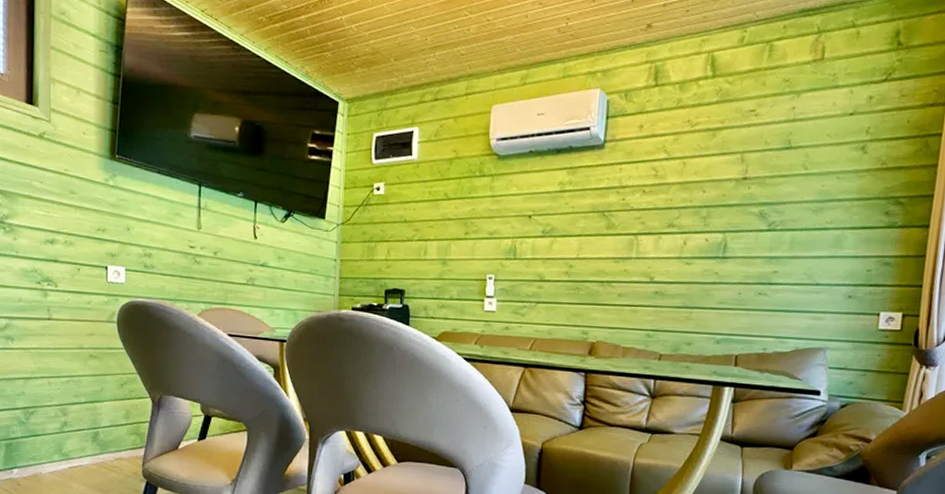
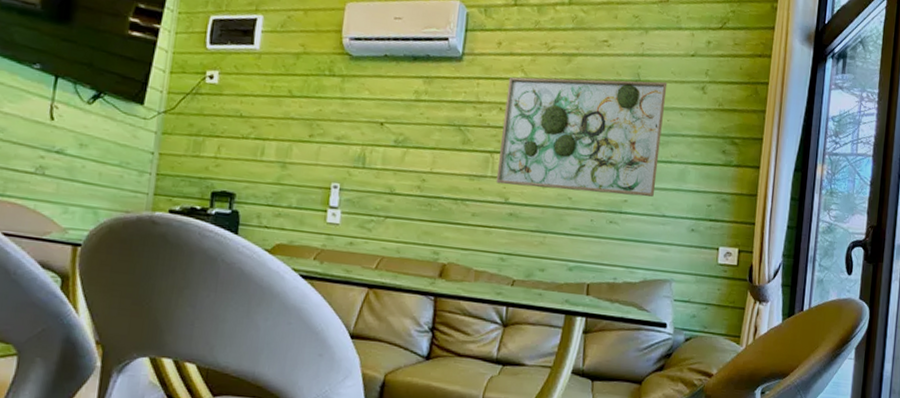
wall art: none [641,145,822,267] -> present [496,77,668,197]

